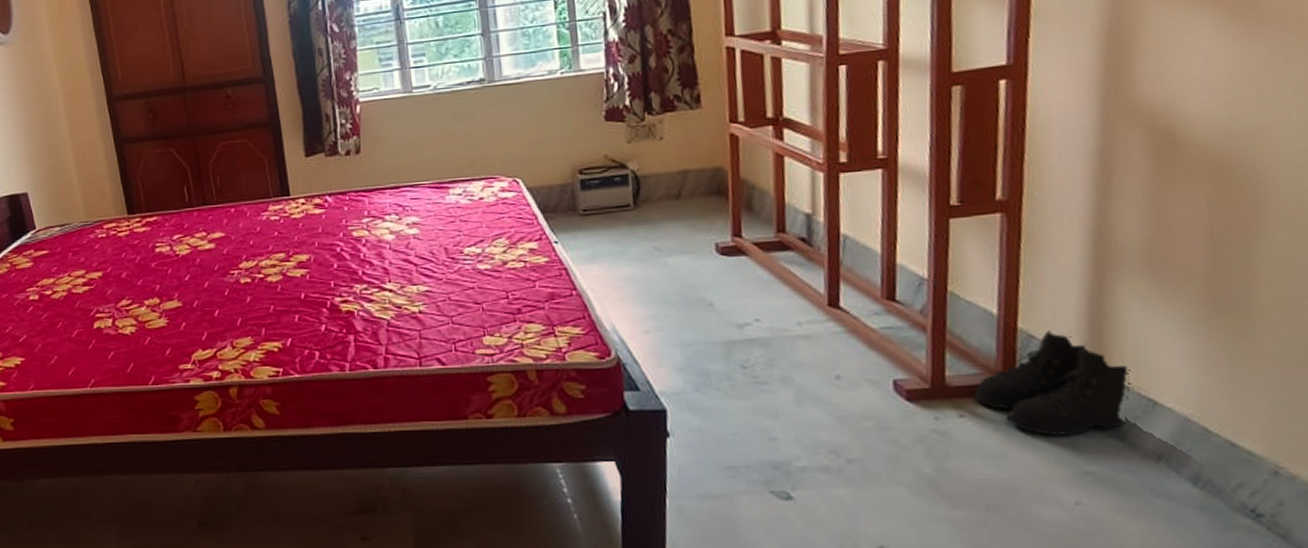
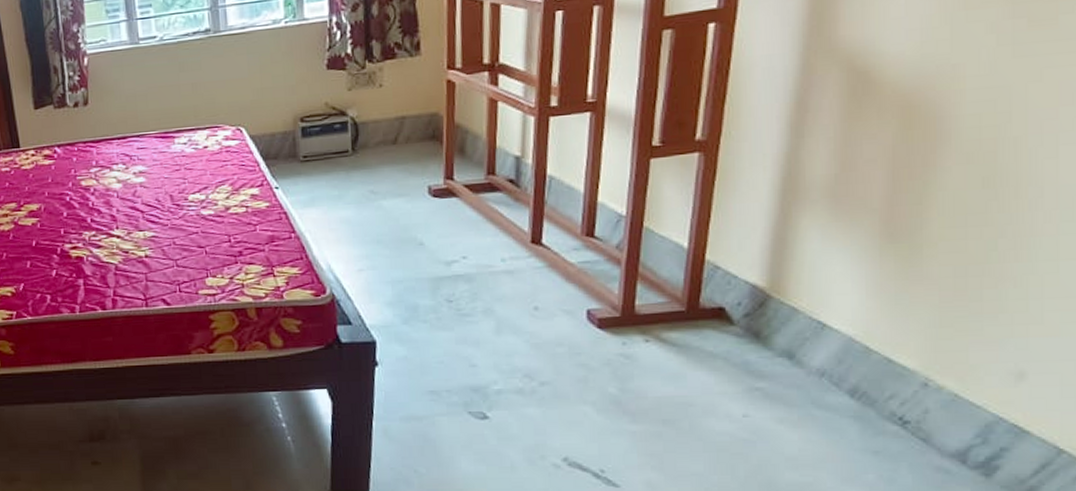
boots: present [974,330,1131,437] -> none [660,261,805,358]

